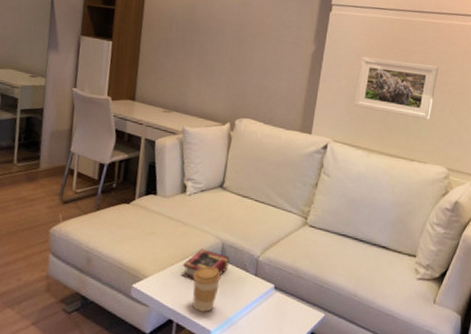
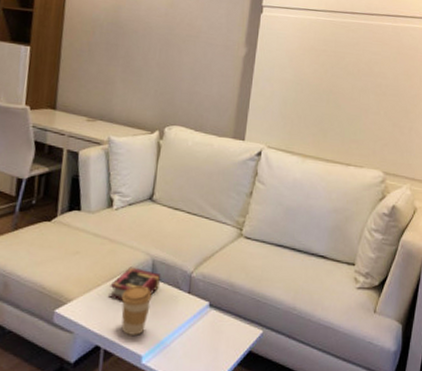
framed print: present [354,56,438,120] -> none [288,59,371,123]

